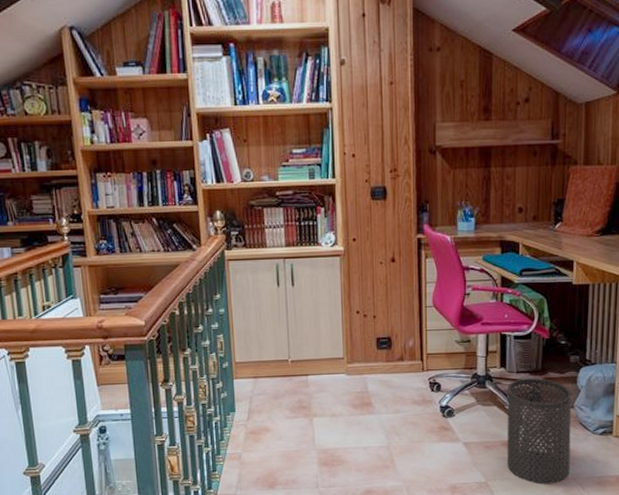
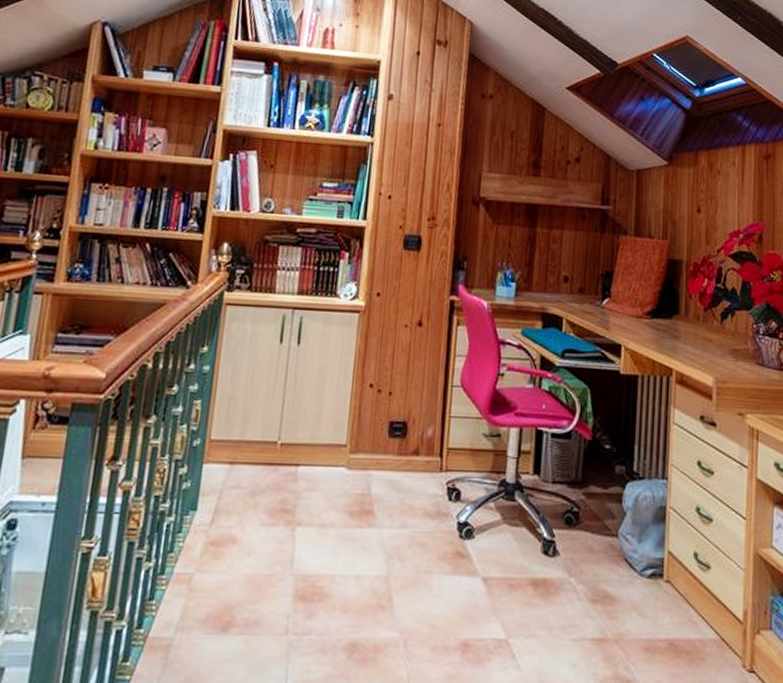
trash can: present [507,378,572,485] -> none [535,491,616,647]

